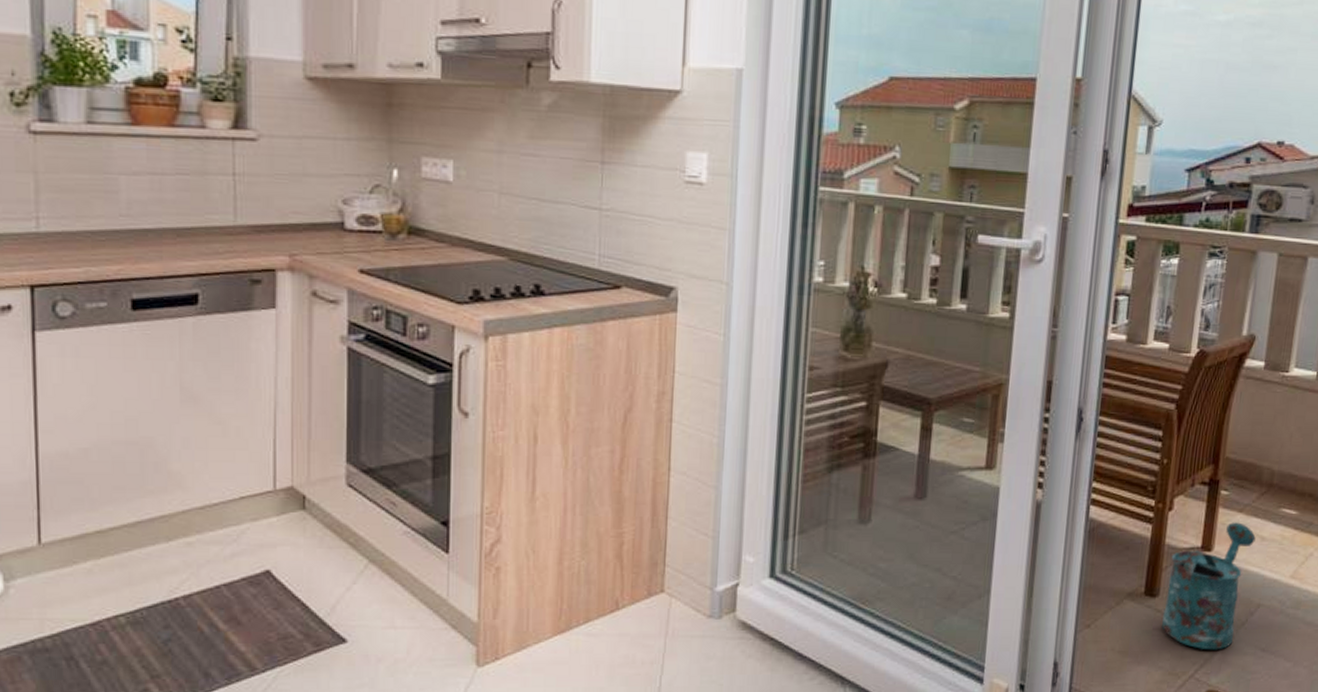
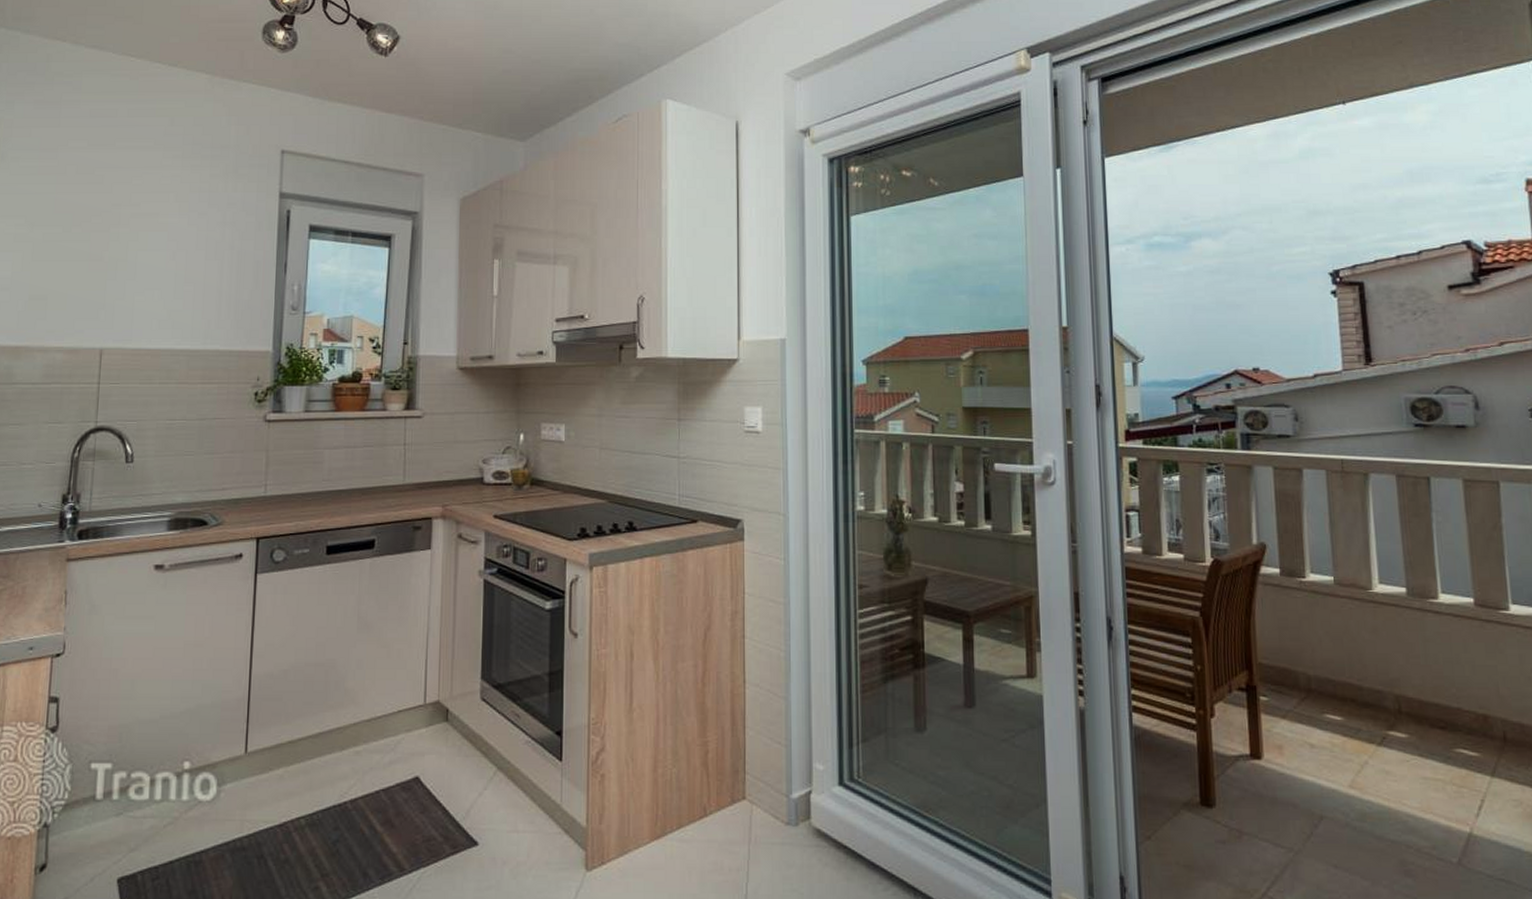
watering can: present [1162,522,1256,650] -> none [1221,729,1305,866]

